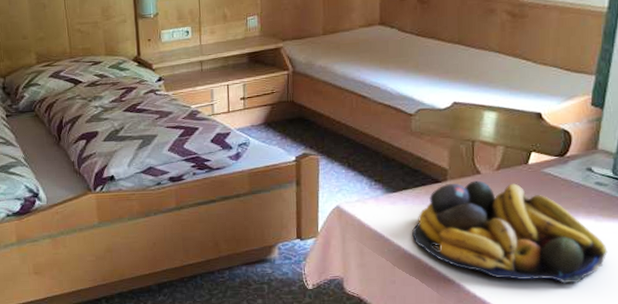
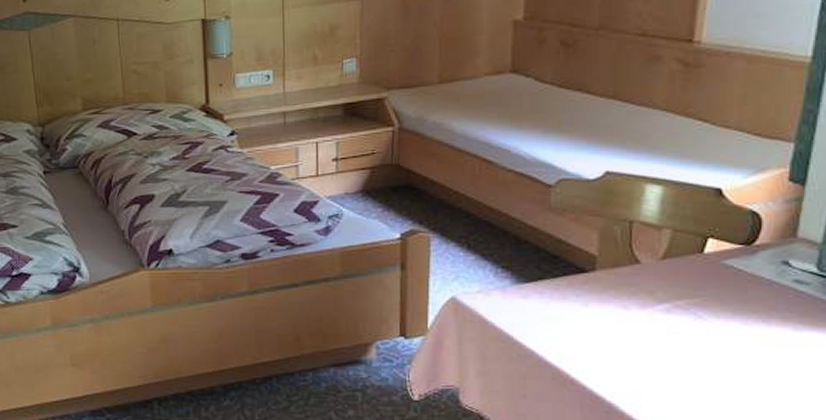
fruit bowl: present [412,180,608,284] -> none [549,272,810,409]

